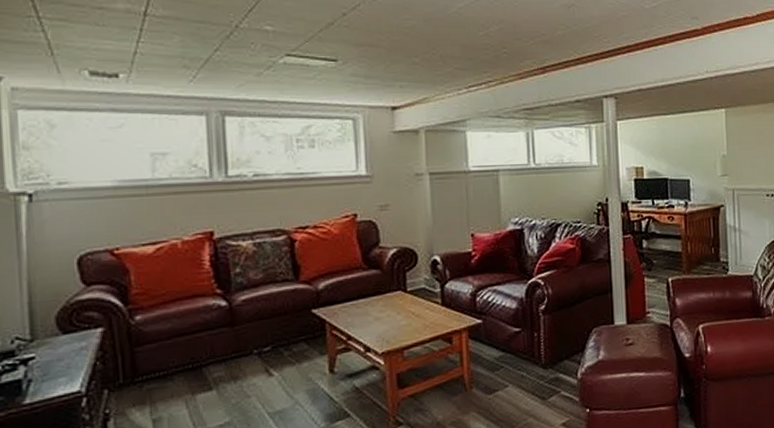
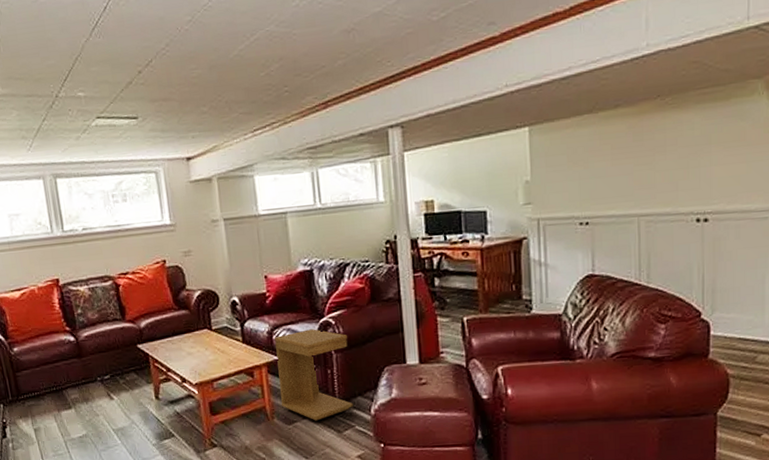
side table: none [479,290,559,389] -> present [275,329,353,421]

